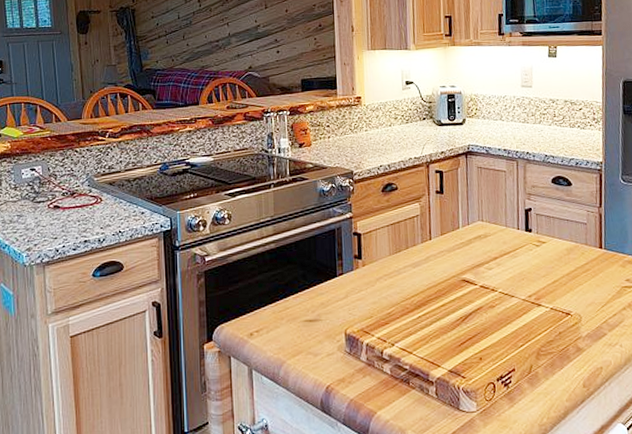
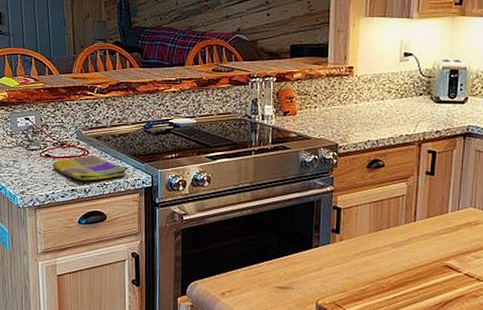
dish towel: none [62,202,143,230] -> present [53,155,127,181]

